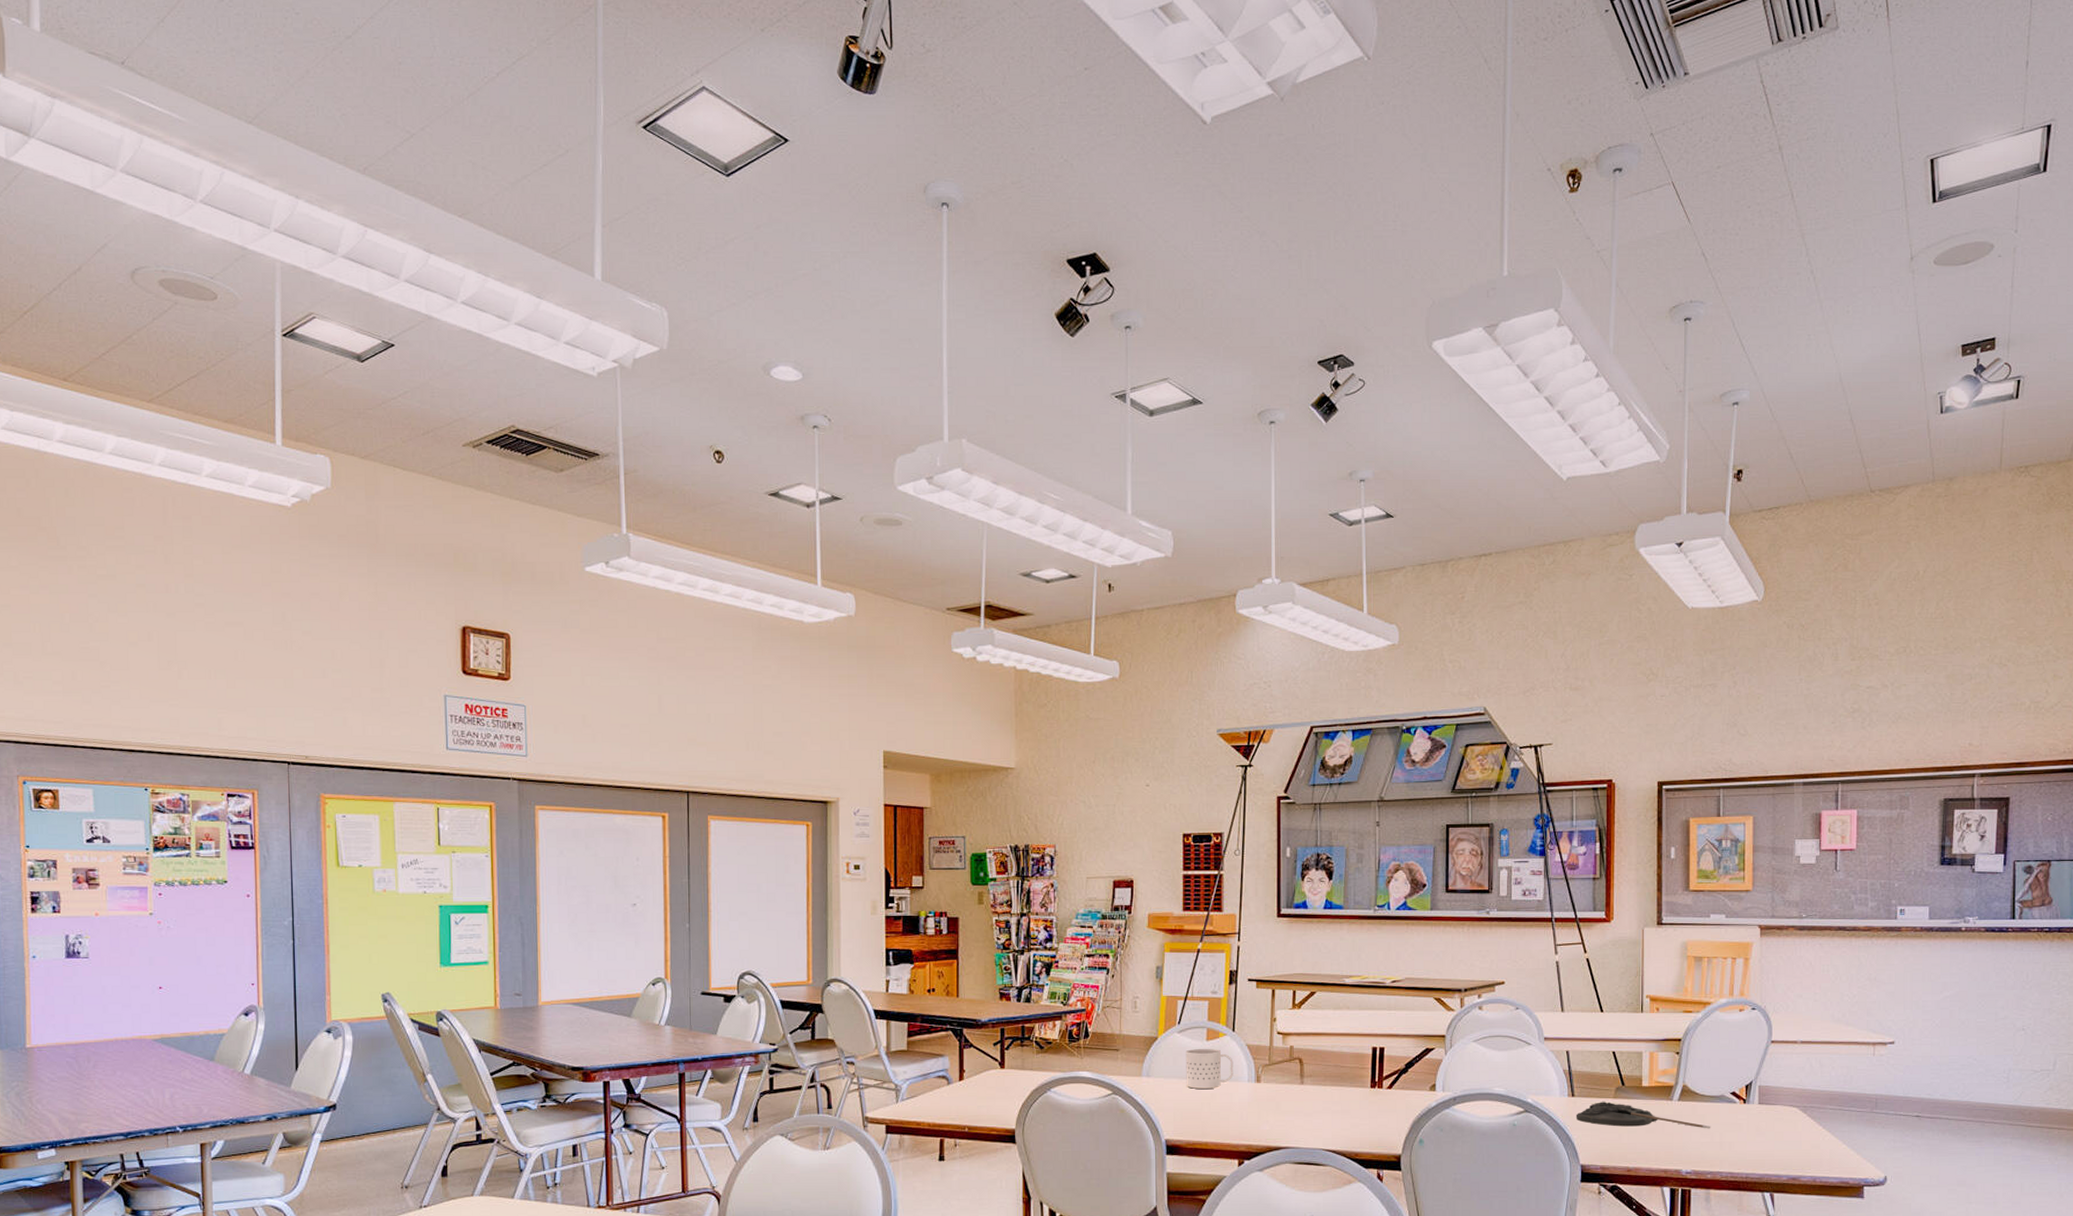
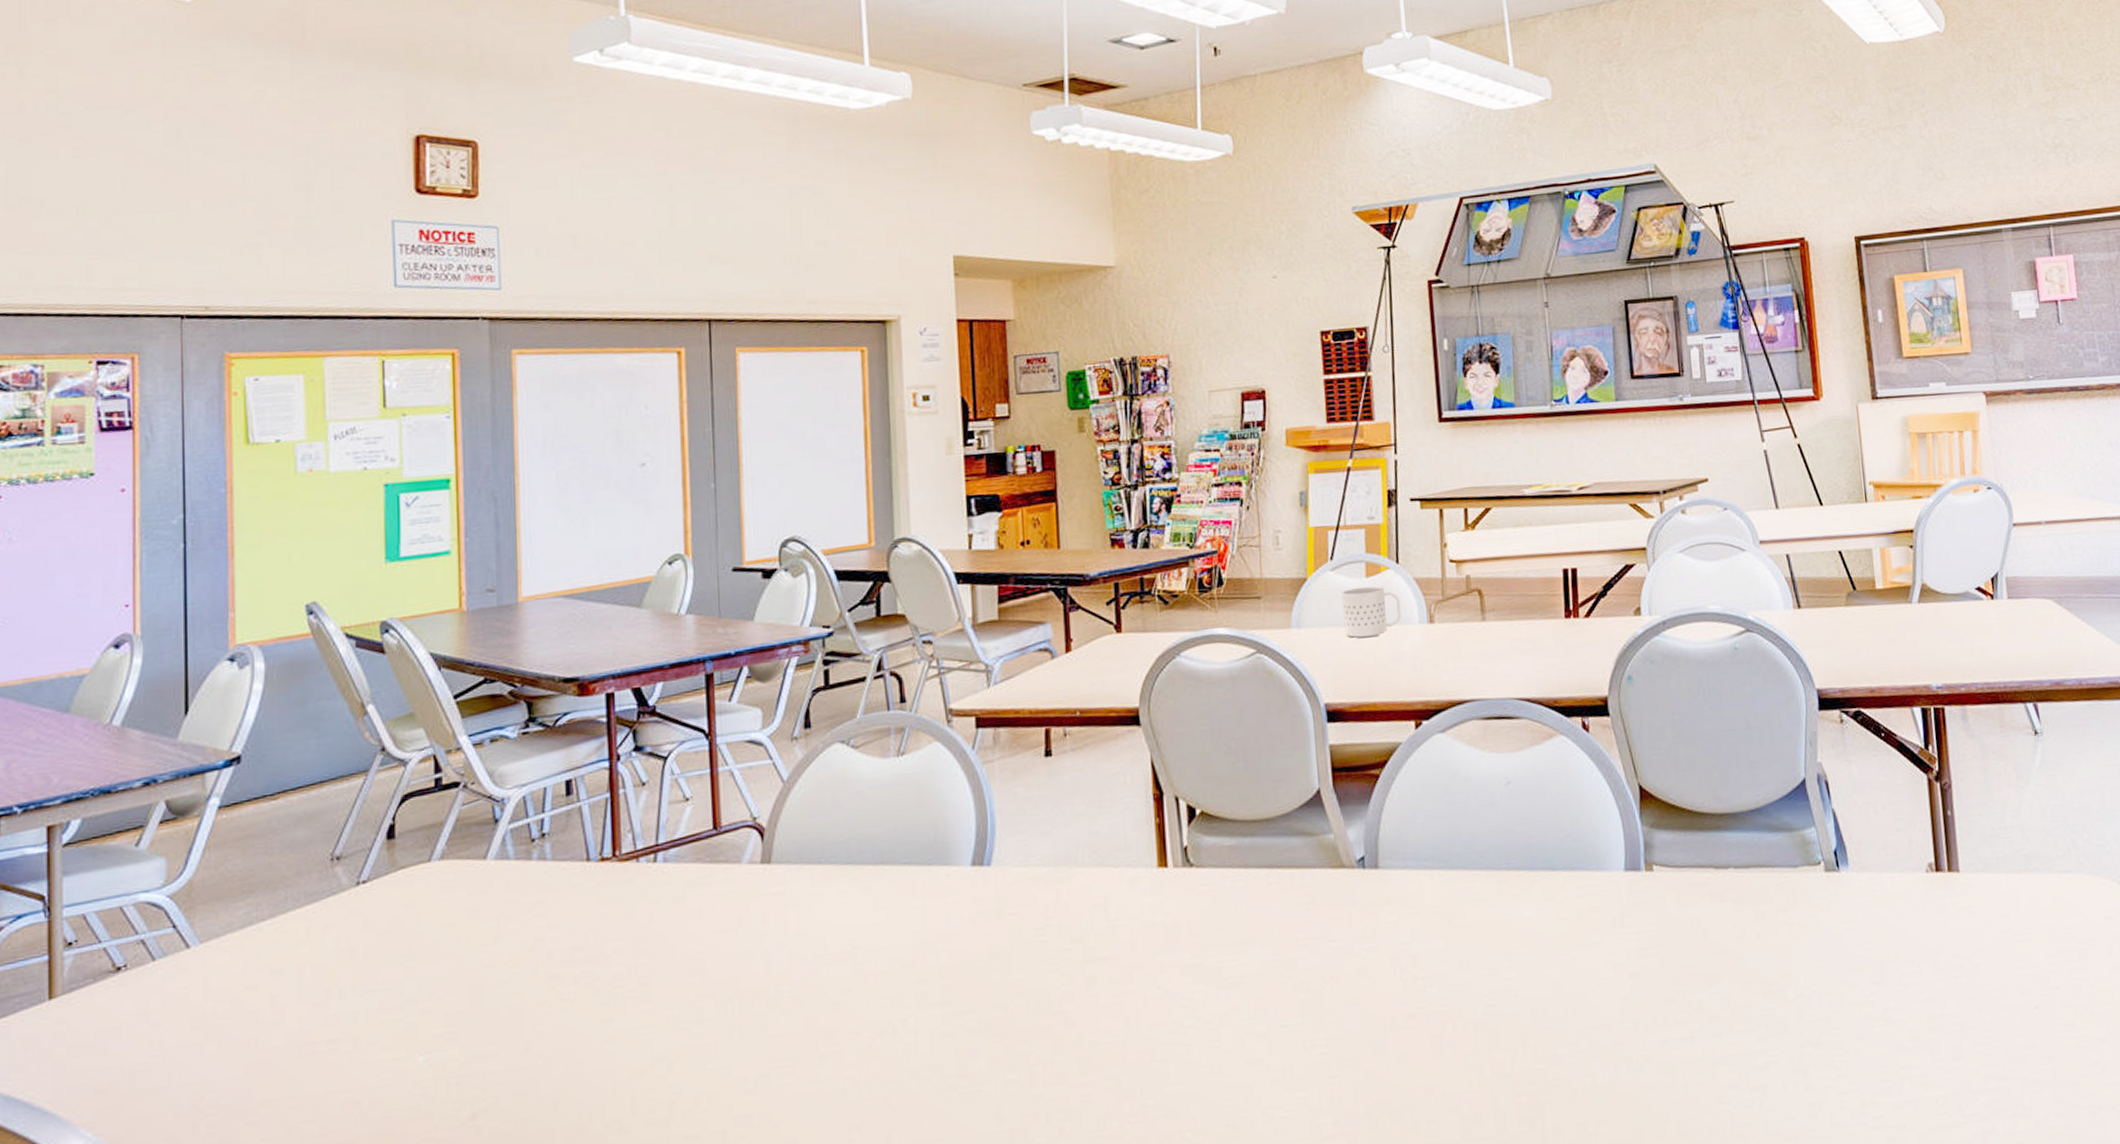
paint palette: present [1575,1102,1710,1129] -> none [1805,611,1958,641]

